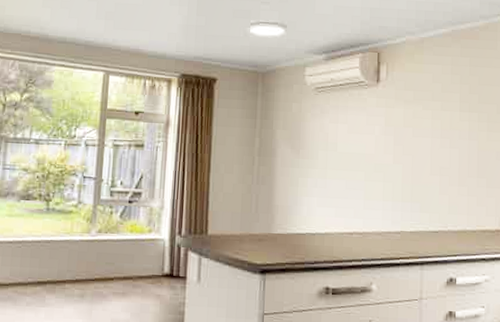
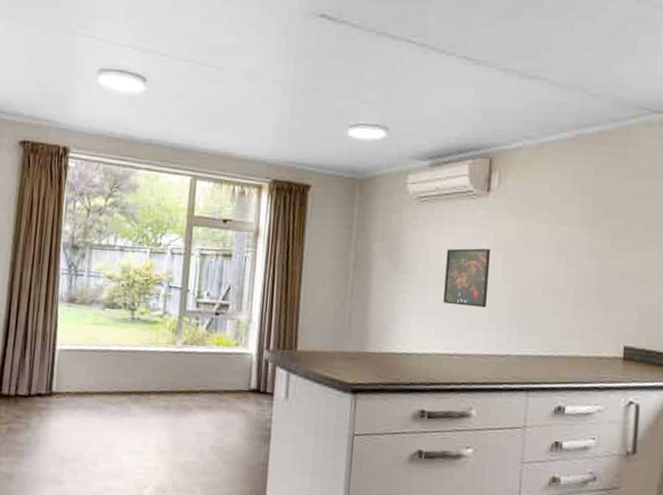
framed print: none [342,133,383,188] -> present [443,248,490,308]

